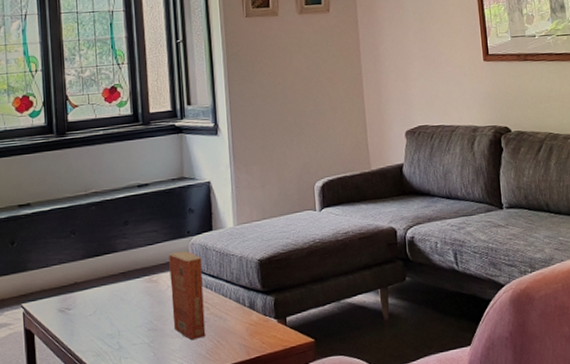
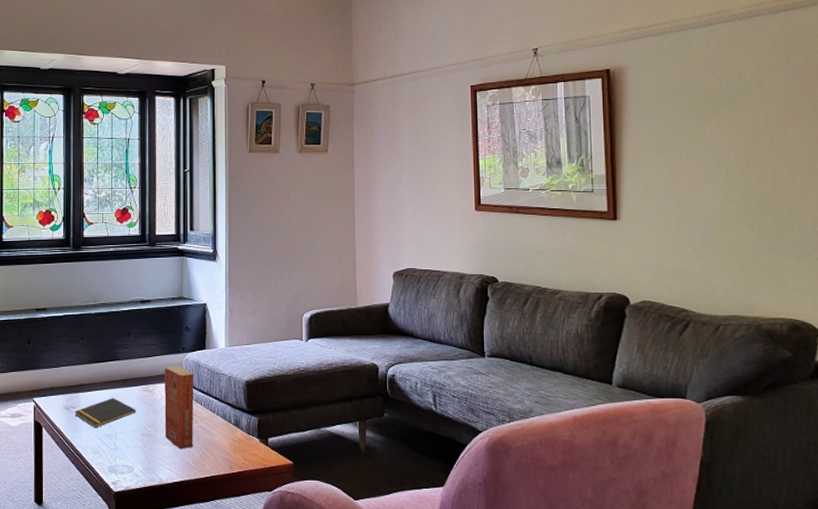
notepad: none [69,294,140,329] -> present [74,398,136,428]

